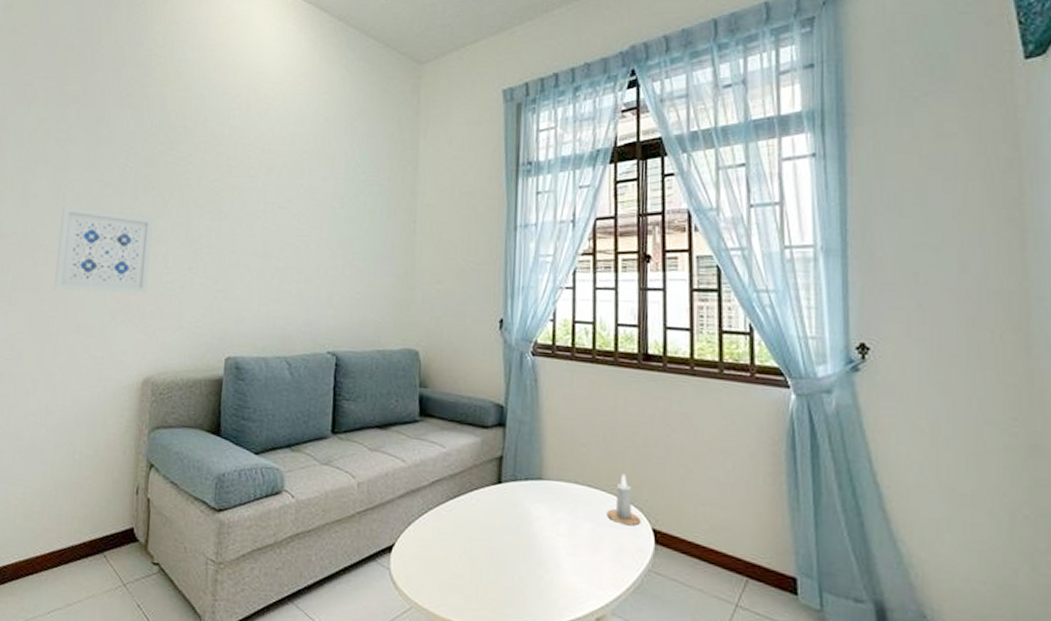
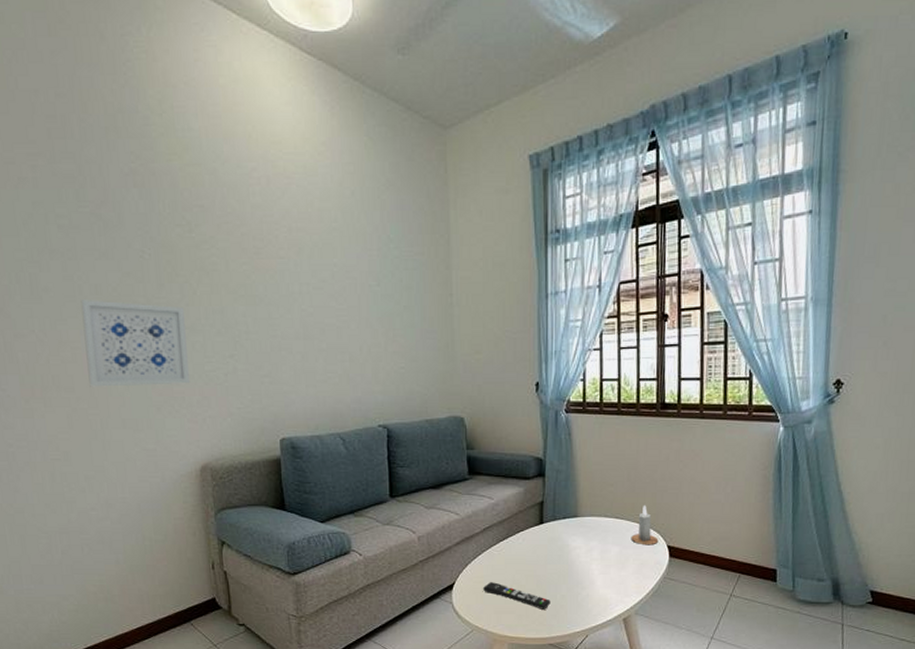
remote control: none [427,548,506,593] -> present [483,582,551,610]

